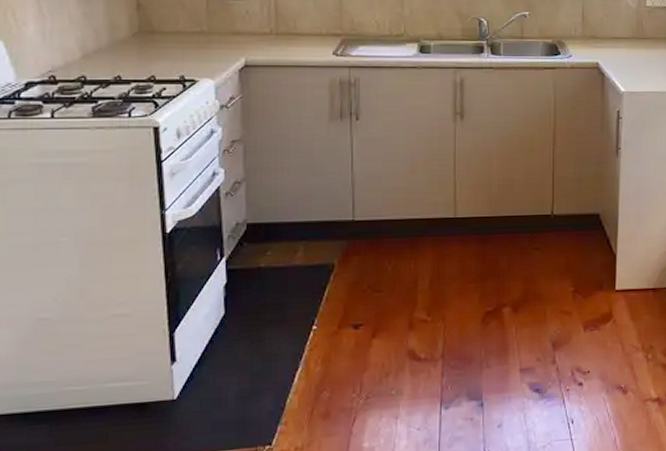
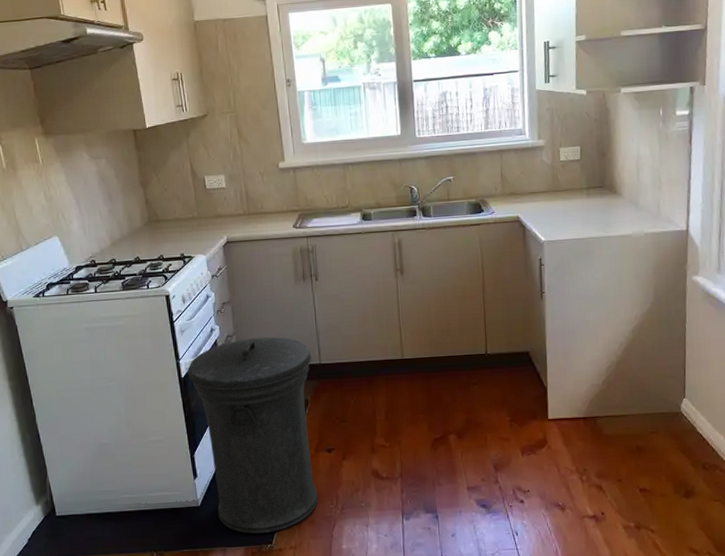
trash can: none [175,185,343,434] -> present [187,337,318,534]

